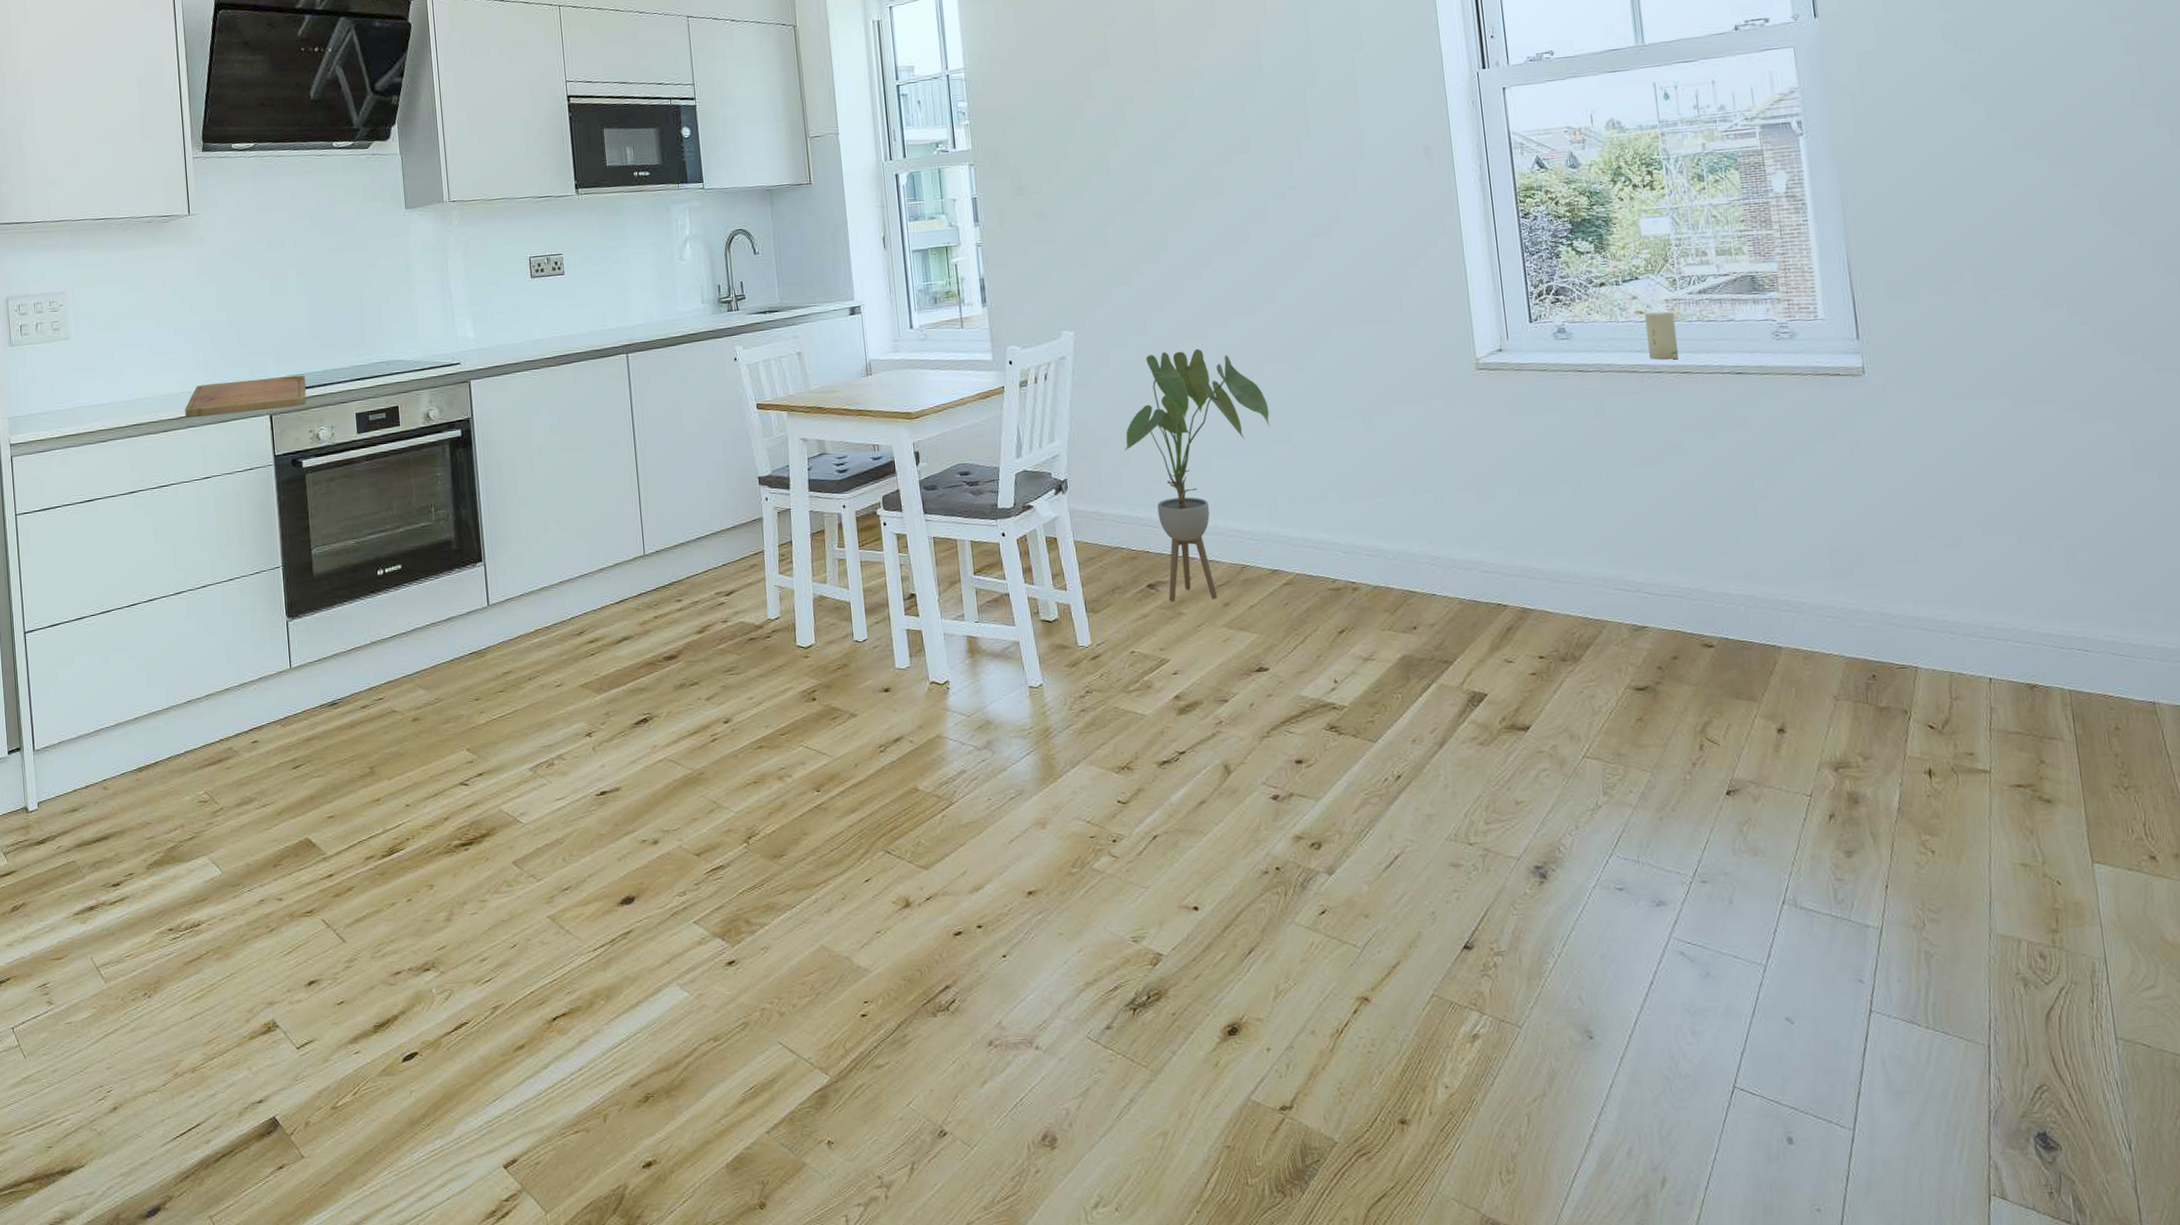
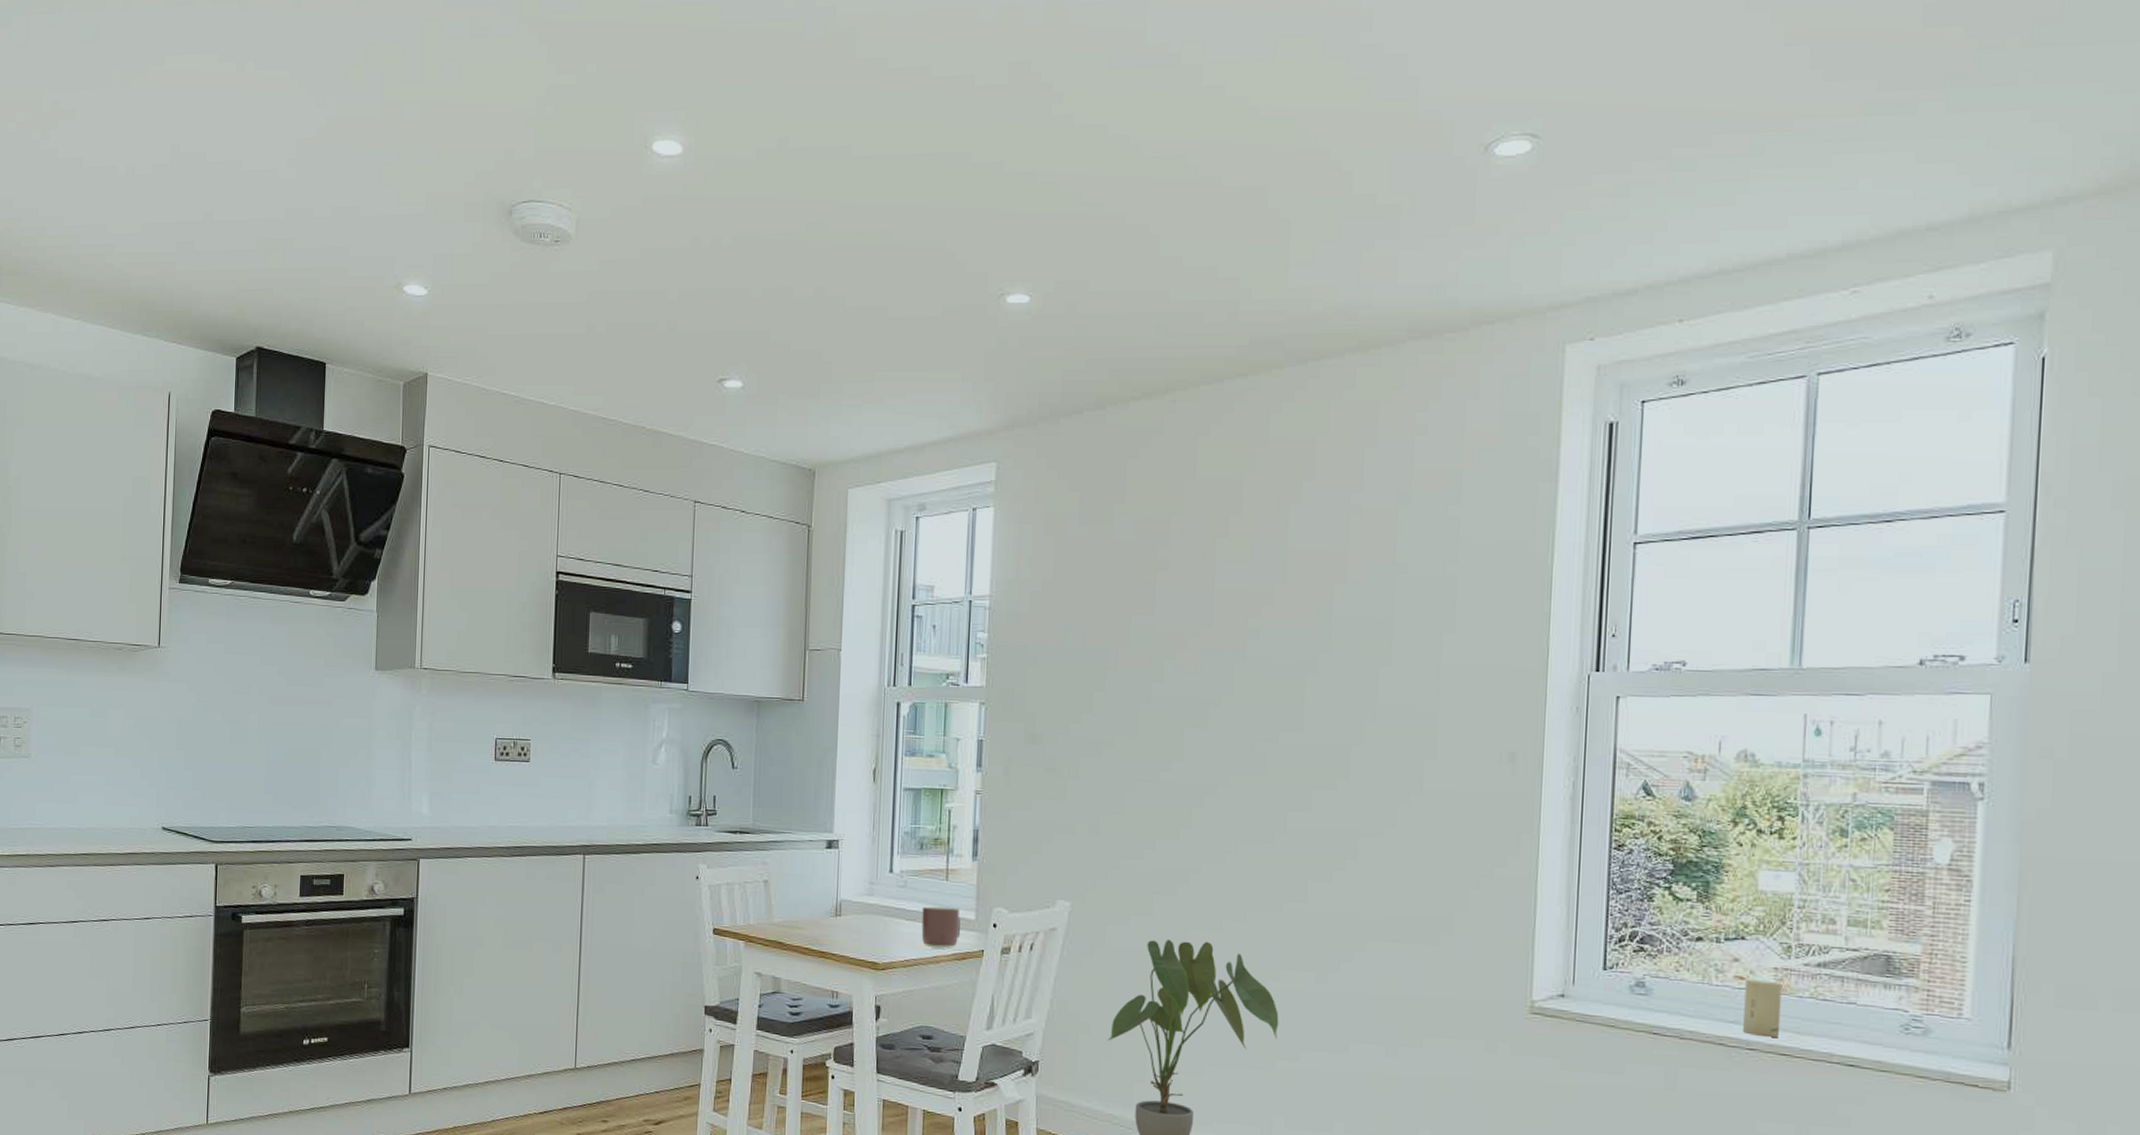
cutting board: present [185,375,307,418] -> none [133,823,255,860]
mug: none [944,351,981,392] -> present [921,906,960,949]

